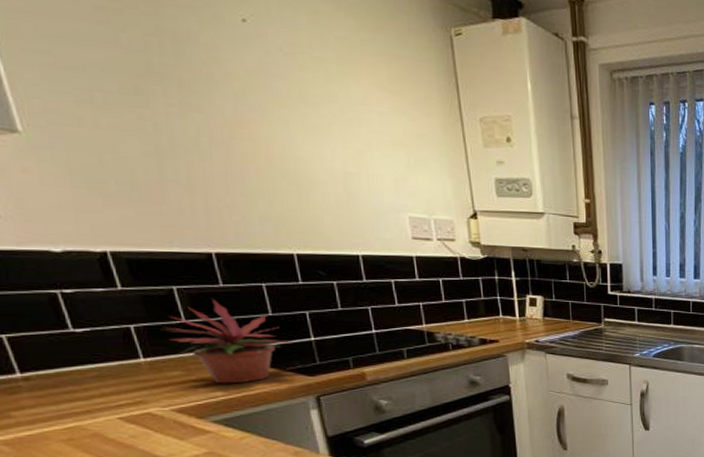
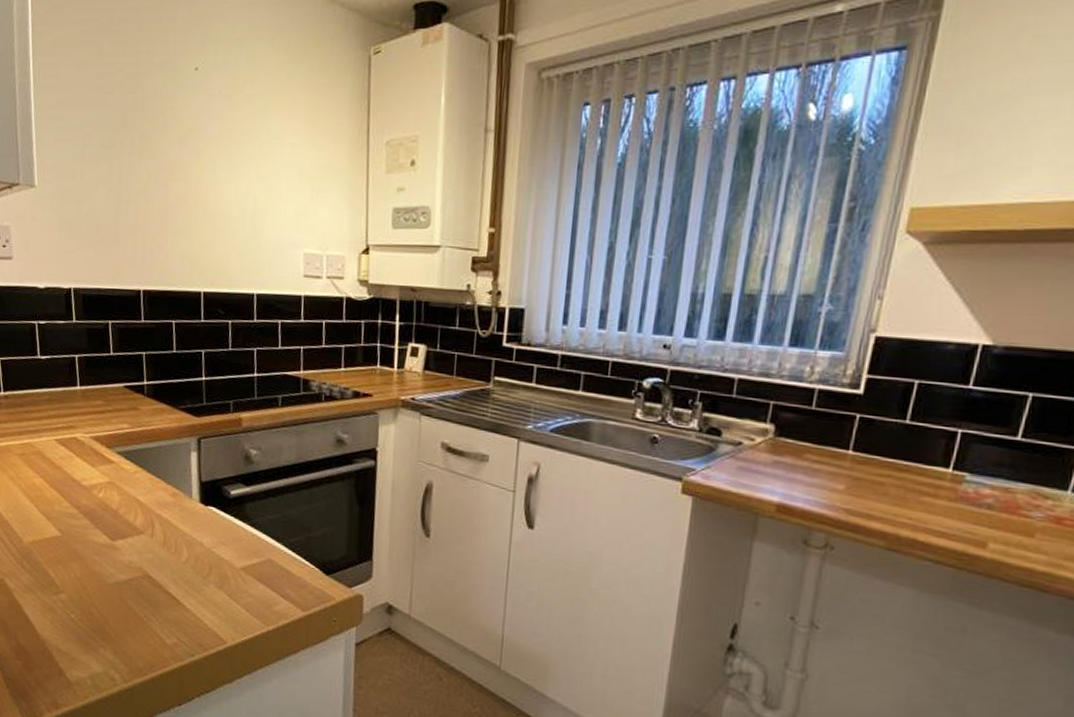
potted plant: present [163,298,294,384] -> none [97,333,188,418]

